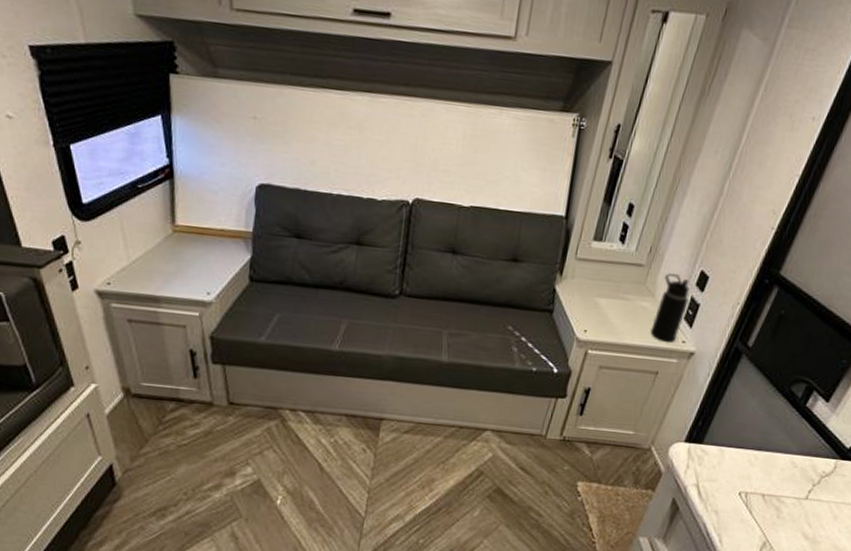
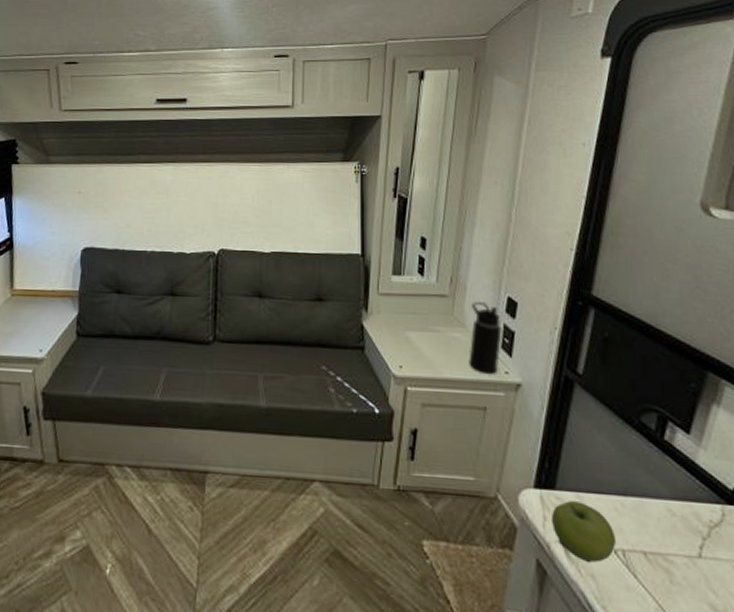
fruit: none [692,453,744,502] -> present [550,501,617,563]

